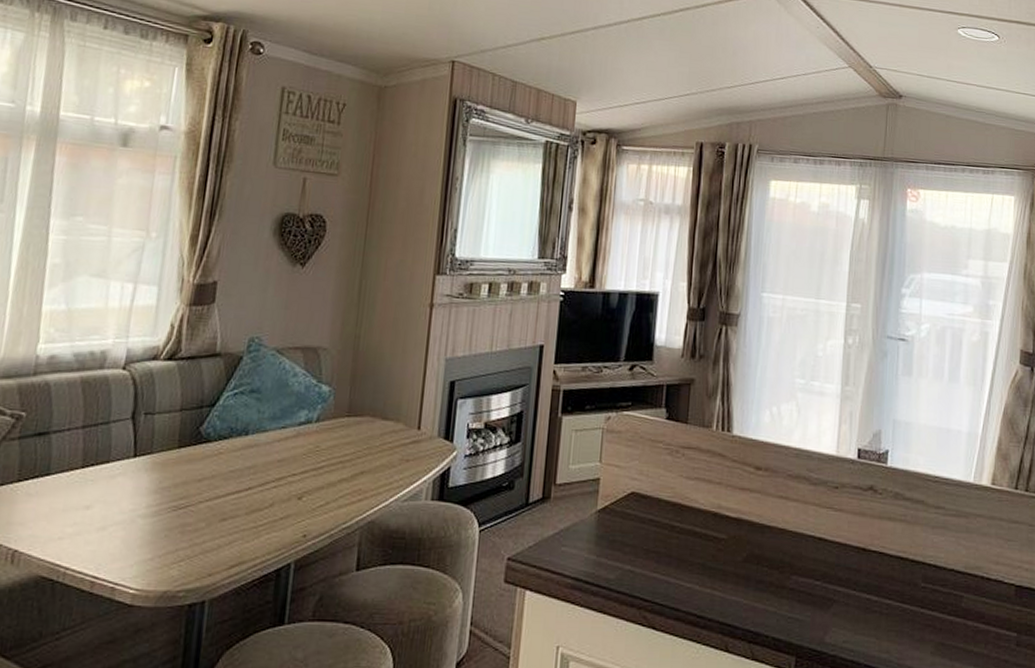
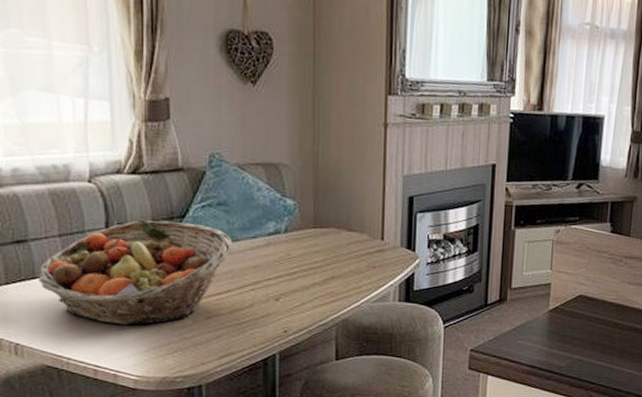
fruit basket: none [52,409,261,529] -> present [39,220,233,325]

